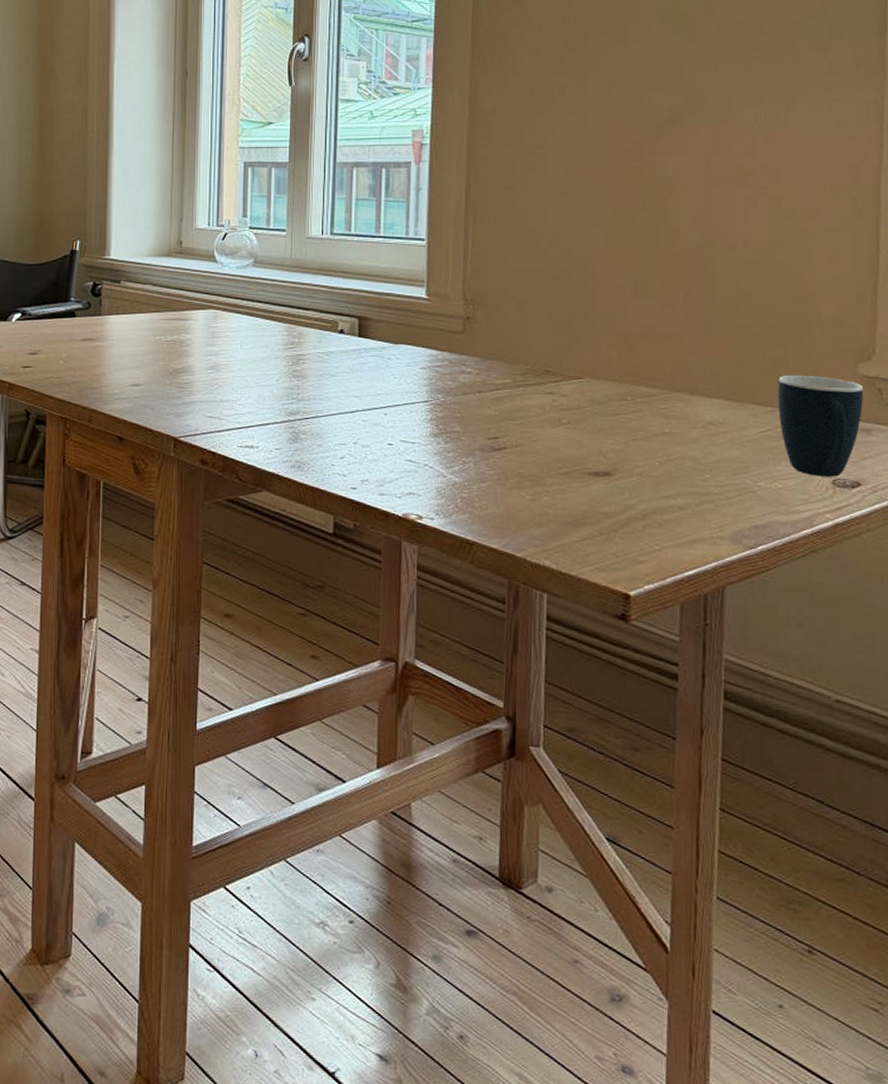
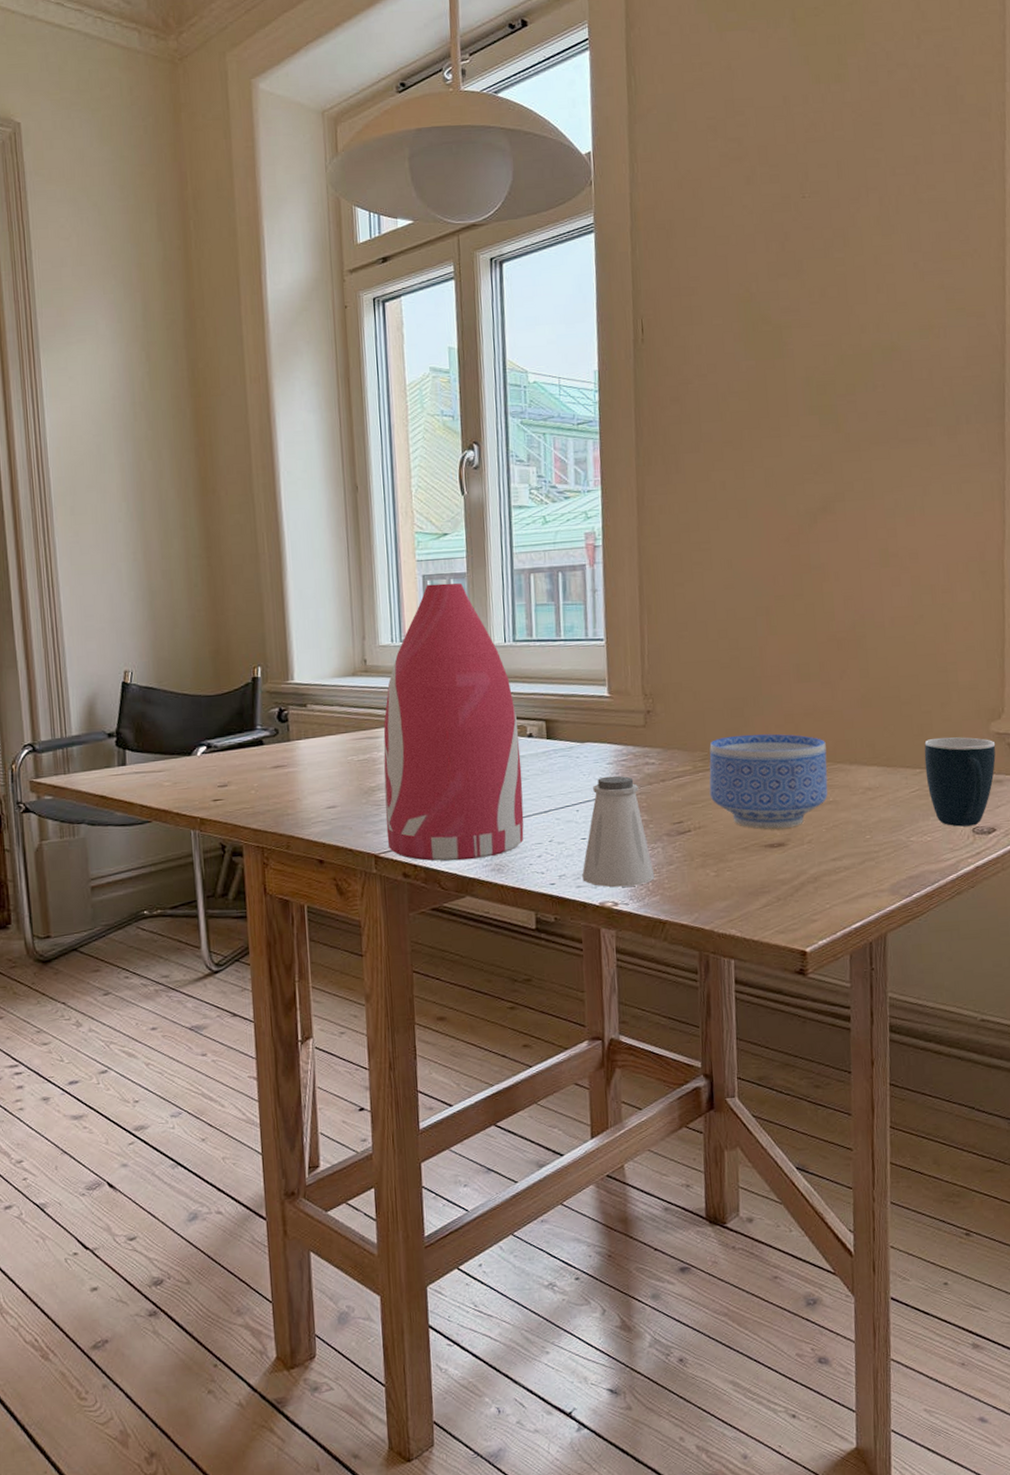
bottle: none [188,171,330,454] -> present [383,583,524,861]
saltshaker: none [386,381,464,501] -> present [582,775,655,888]
bowl: none [529,351,664,456] -> present [709,734,828,829]

